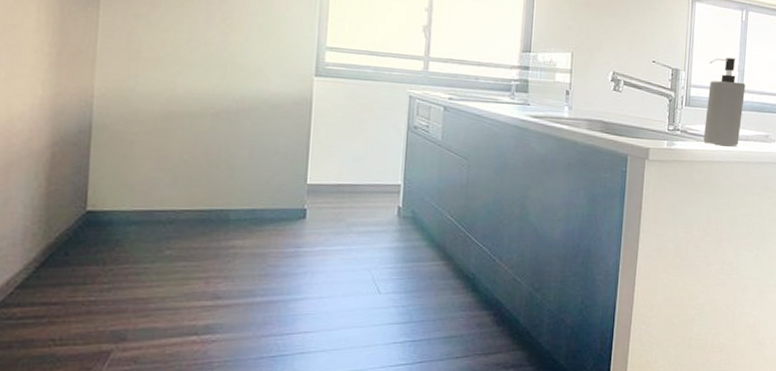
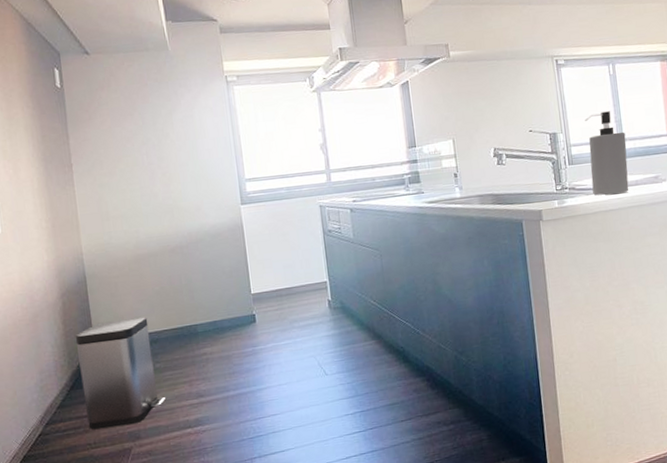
pedal bin: none [56,187,172,322] -> present [75,317,166,430]

